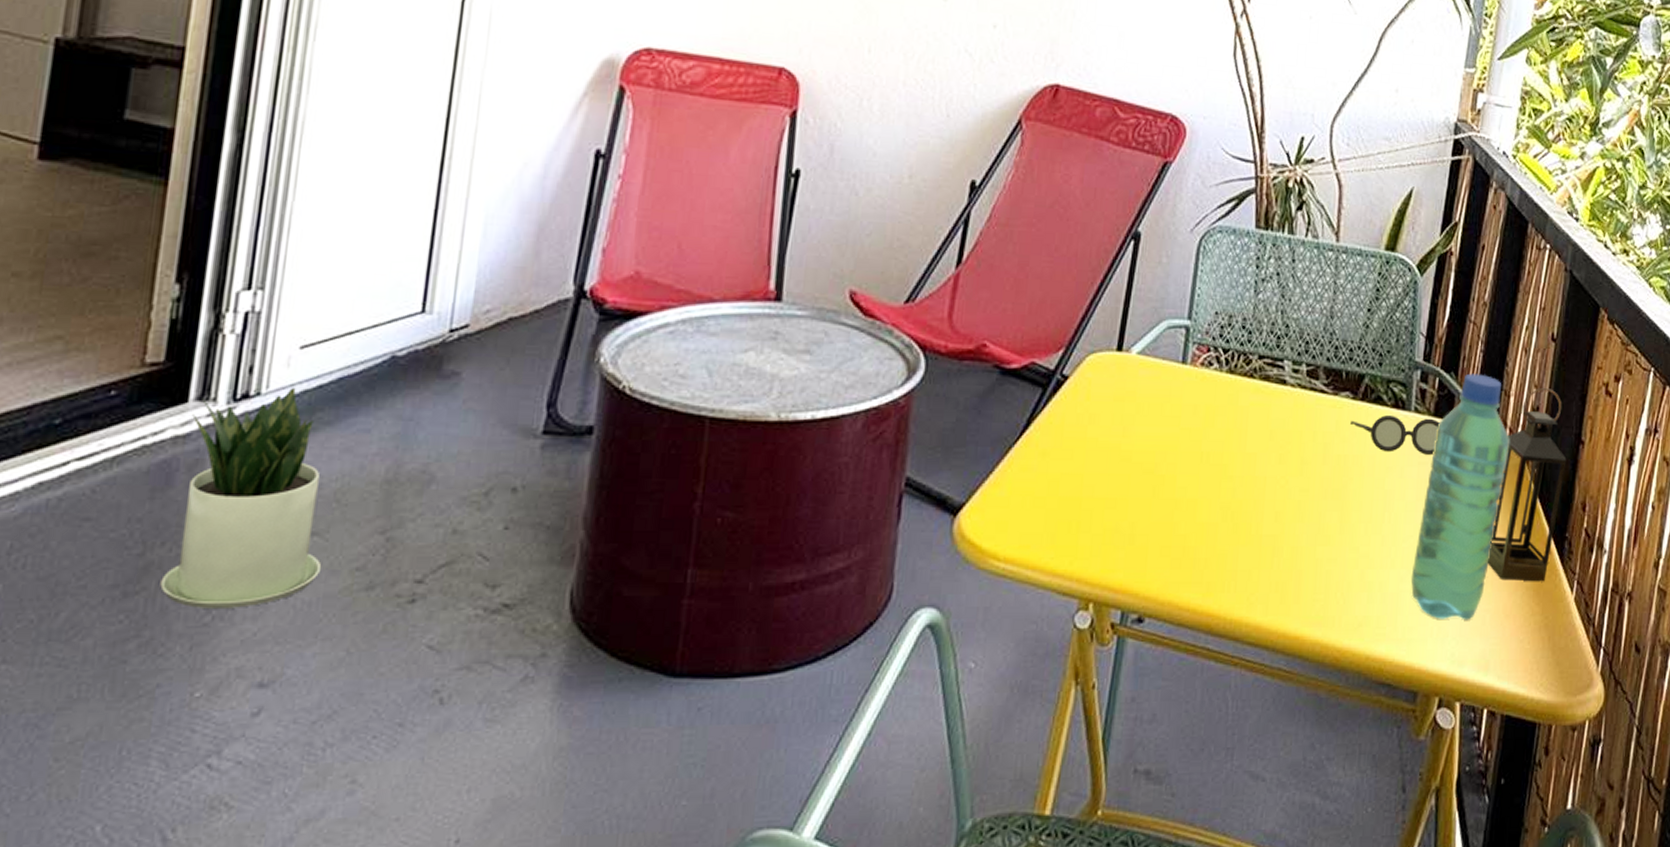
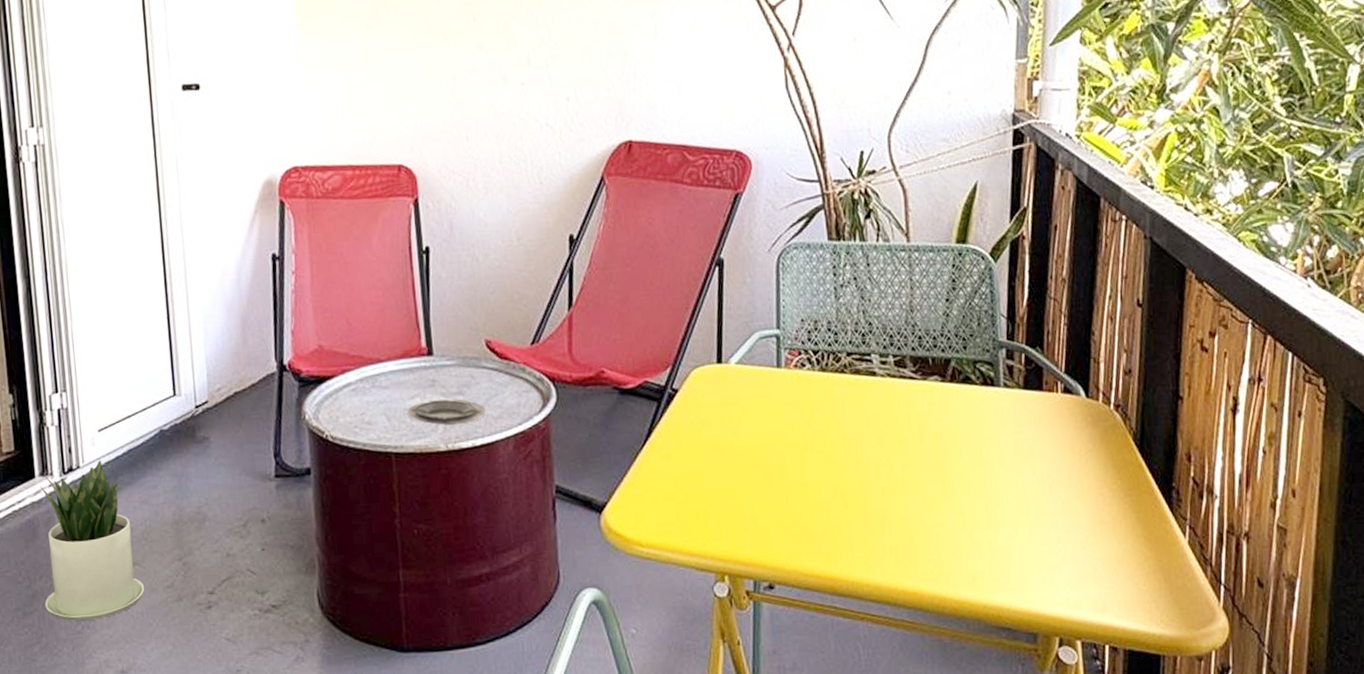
ashtray: none [736,357,836,391] -> present [408,399,486,426]
sunglasses: present [1350,415,1440,455] -> none [942,391,1031,426]
water bottle: present [1410,373,1511,620] -> none [1018,345,1105,569]
lantern: present [1487,388,1567,582] -> none [1093,351,1166,530]

